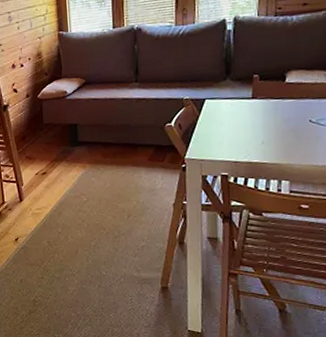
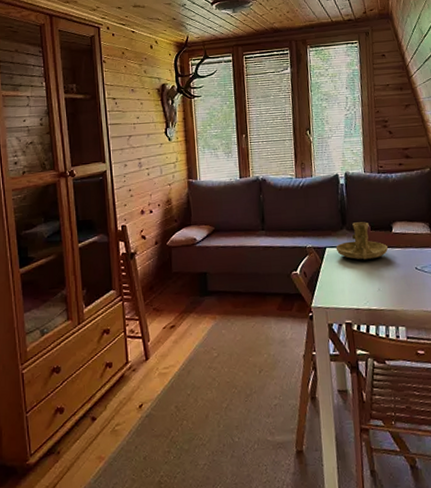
candle holder: none [216,71,278,112] -> present [335,222,388,260]

